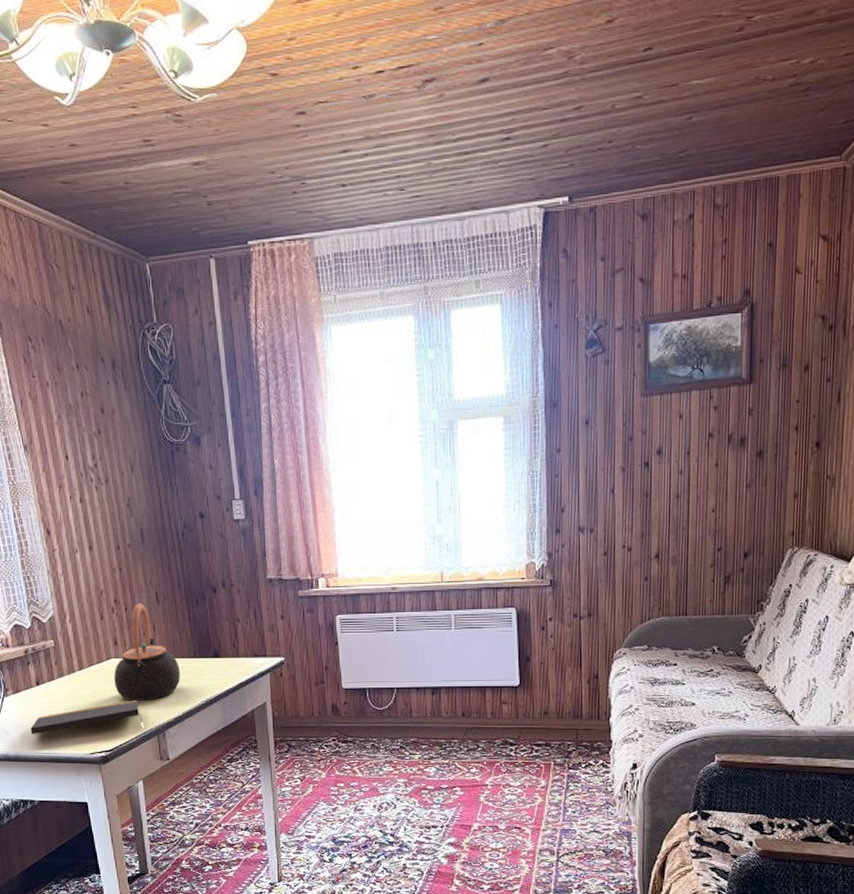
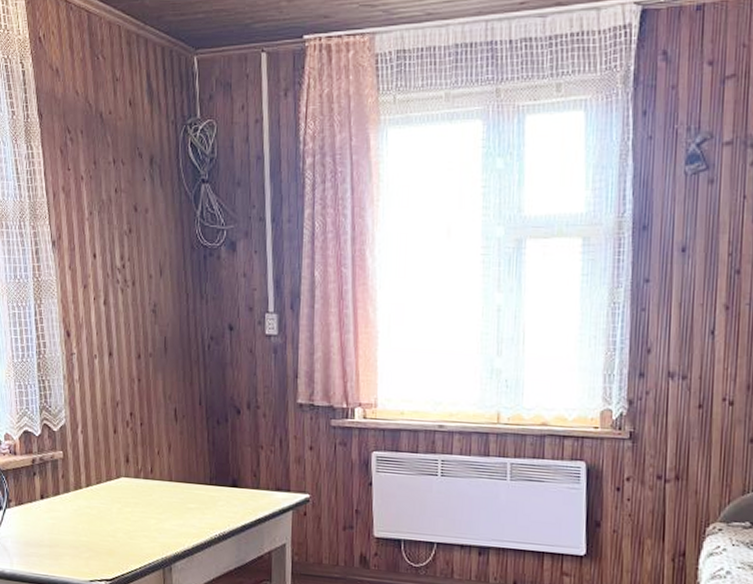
notepad: present [30,700,142,735] -> none [30,525,148,554]
teapot: present [114,603,181,701] -> none [122,418,194,528]

